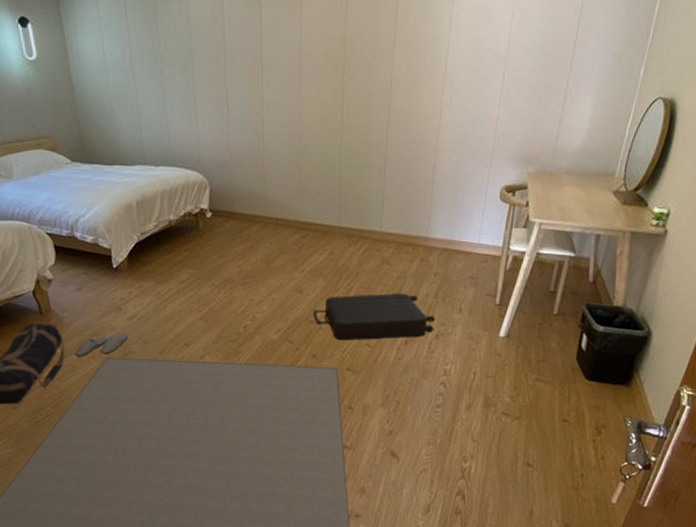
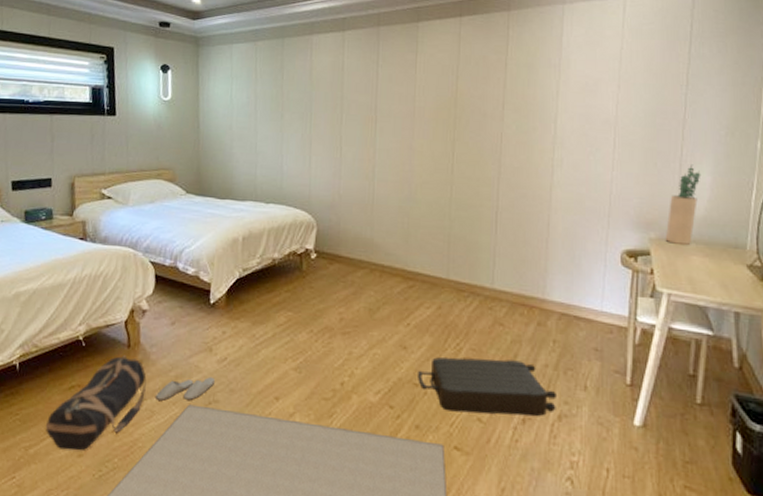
vase: none [542,96,584,178] -> present [665,164,701,246]

